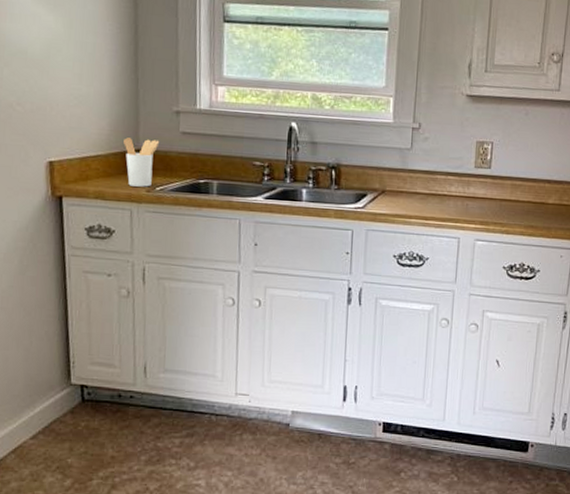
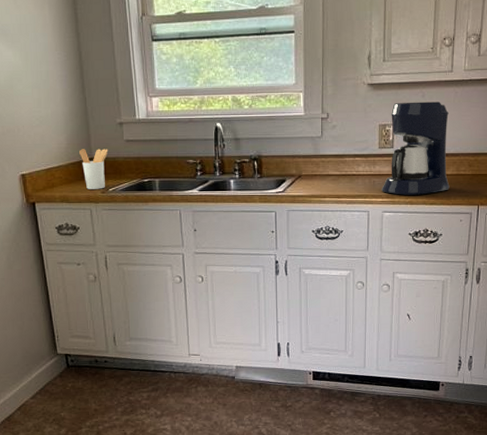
coffee maker: none [475,118,554,224] -> present [382,101,450,195]

